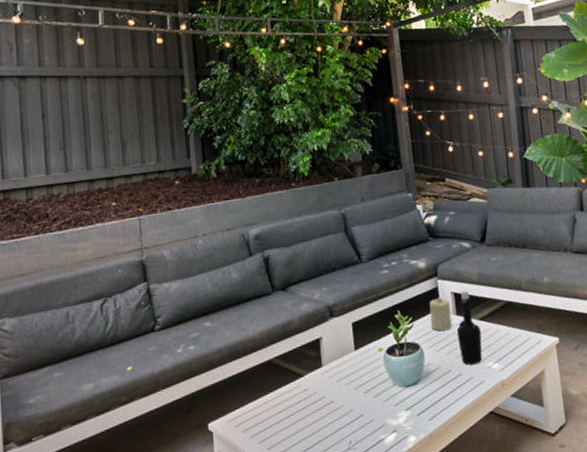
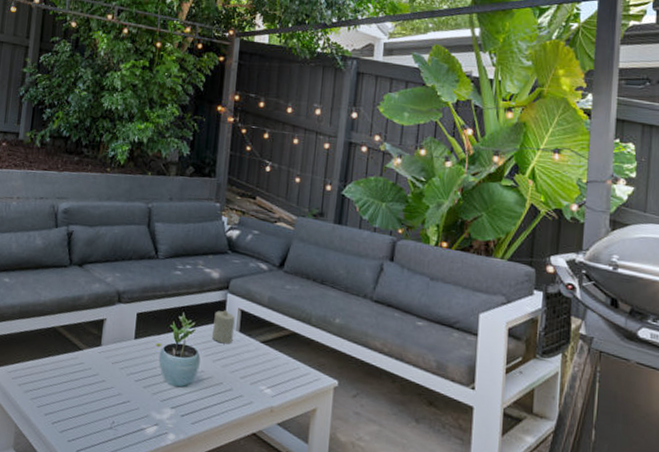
bottle: present [456,290,483,365] -> none [235,309,261,384]

